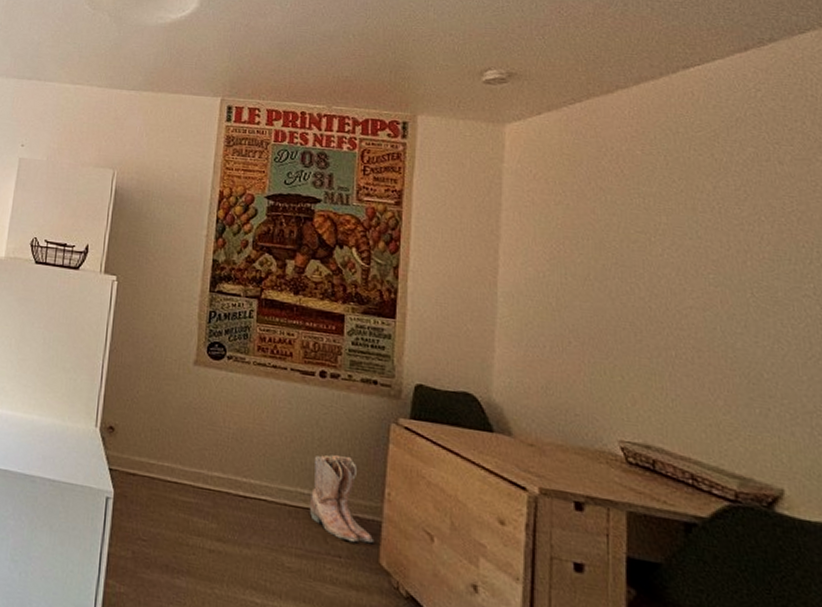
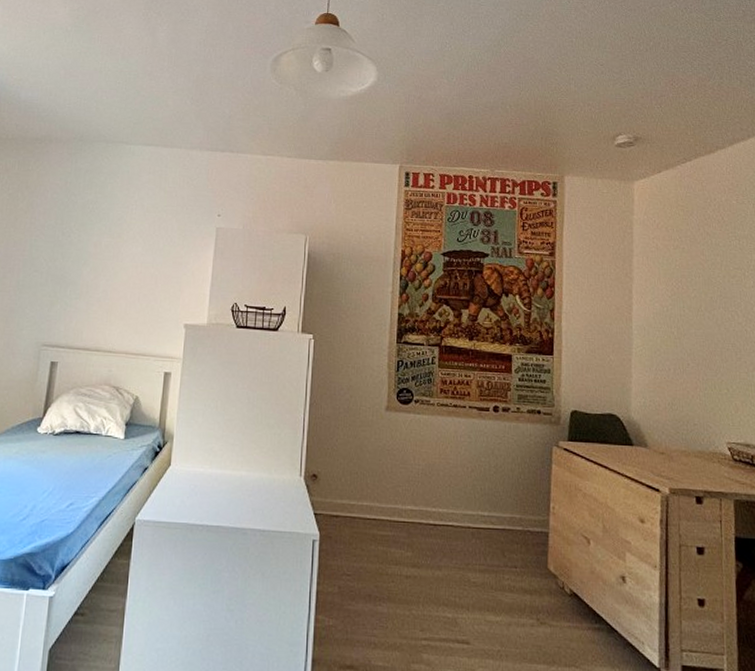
boots: present [309,454,374,544] -> none [489,478,543,554]

